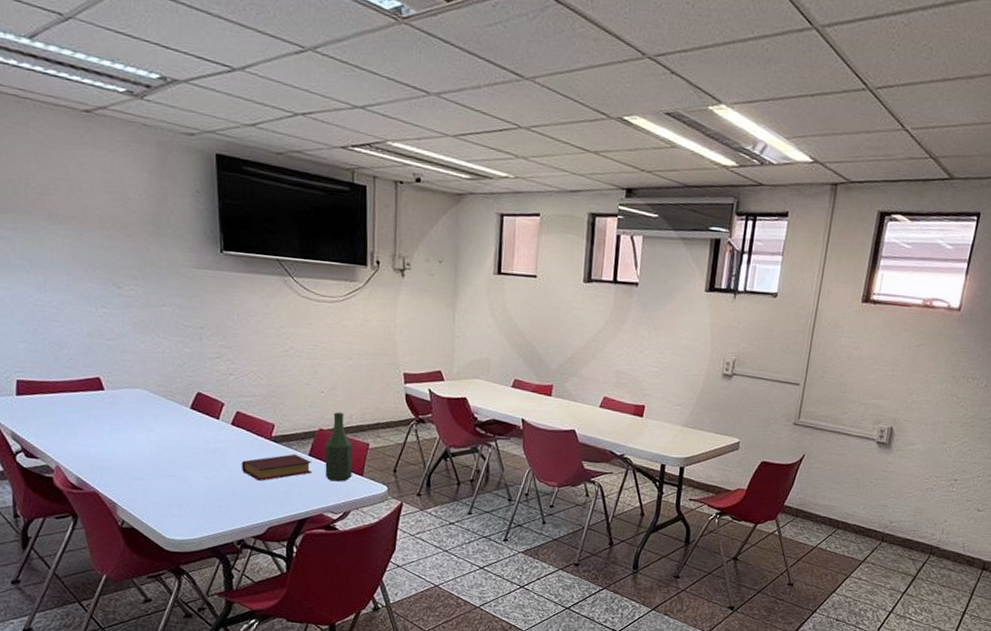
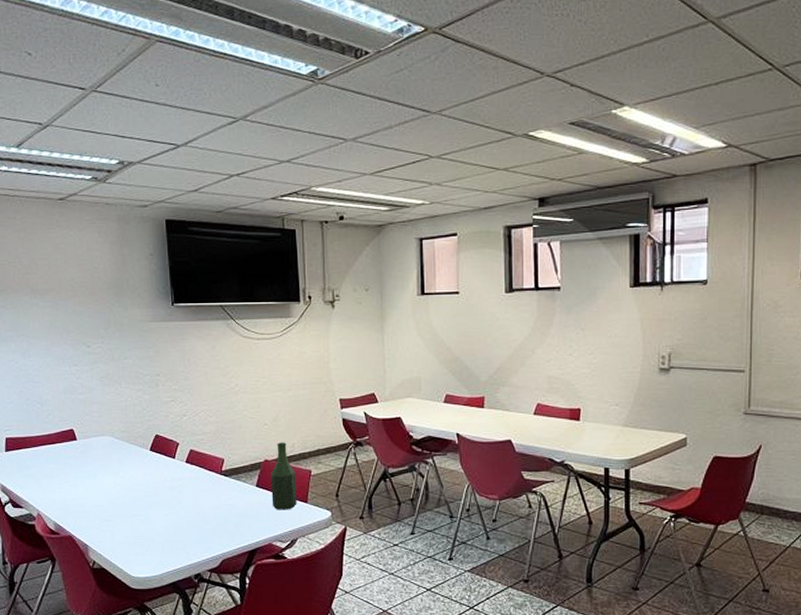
book: present [241,453,311,481] -> none [195,486,259,515]

